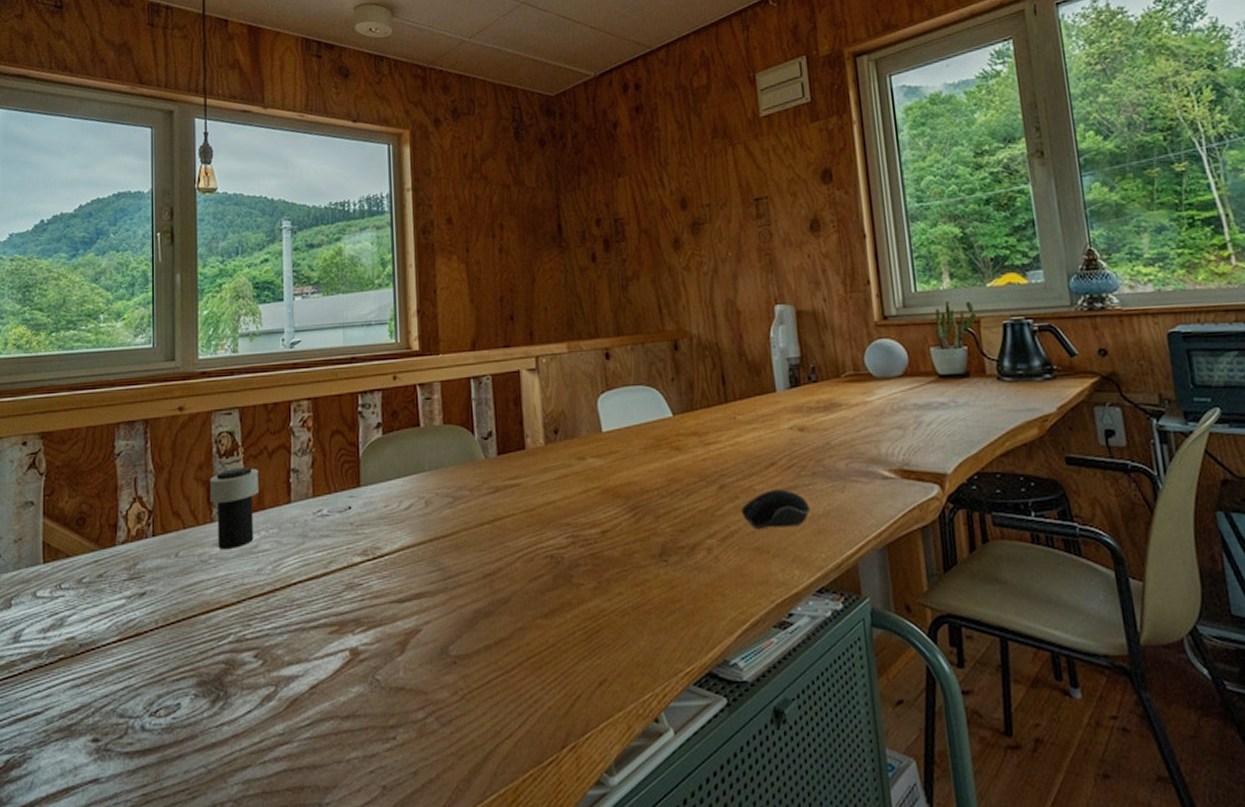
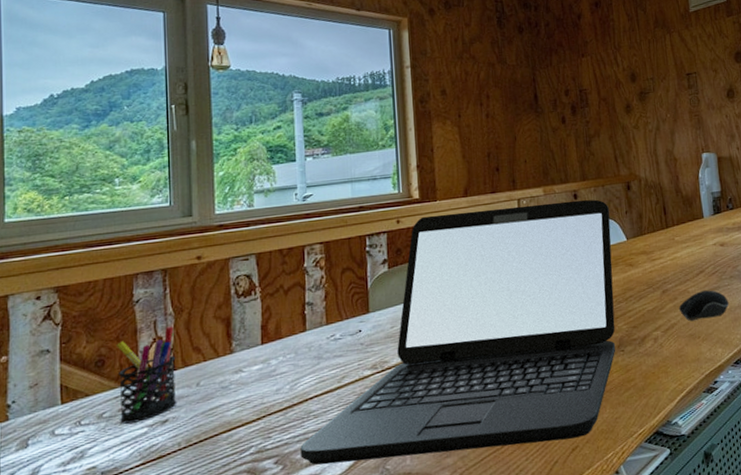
pen holder: none [96,485,156,592] -> present [115,326,177,424]
cup: present [209,466,260,549] -> none [228,303,277,376]
laptop: none [282,360,657,669] -> present [300,199,616,465]

